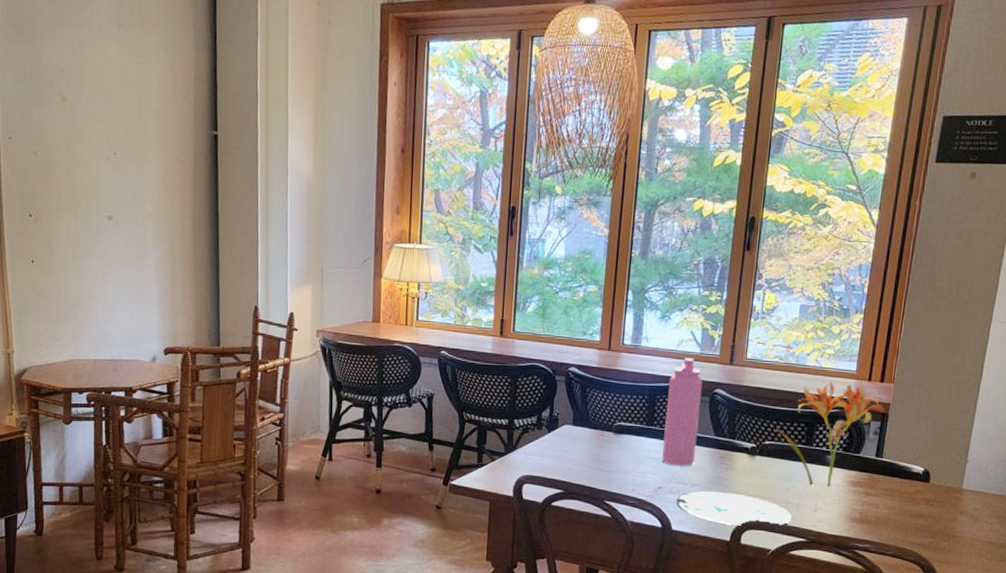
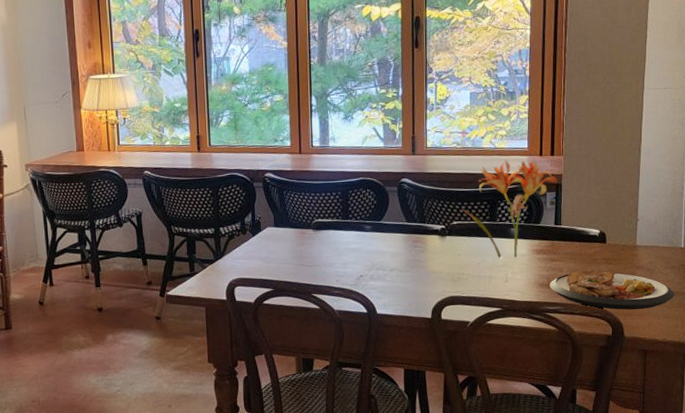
water bottle: present [662,357,703,466] -> none [359,152,391,254]
plate: present [676,491,793,526] -> none [378,273,486,303]
plate: none [862,508,999,558] -> present [549,269,675,310]

